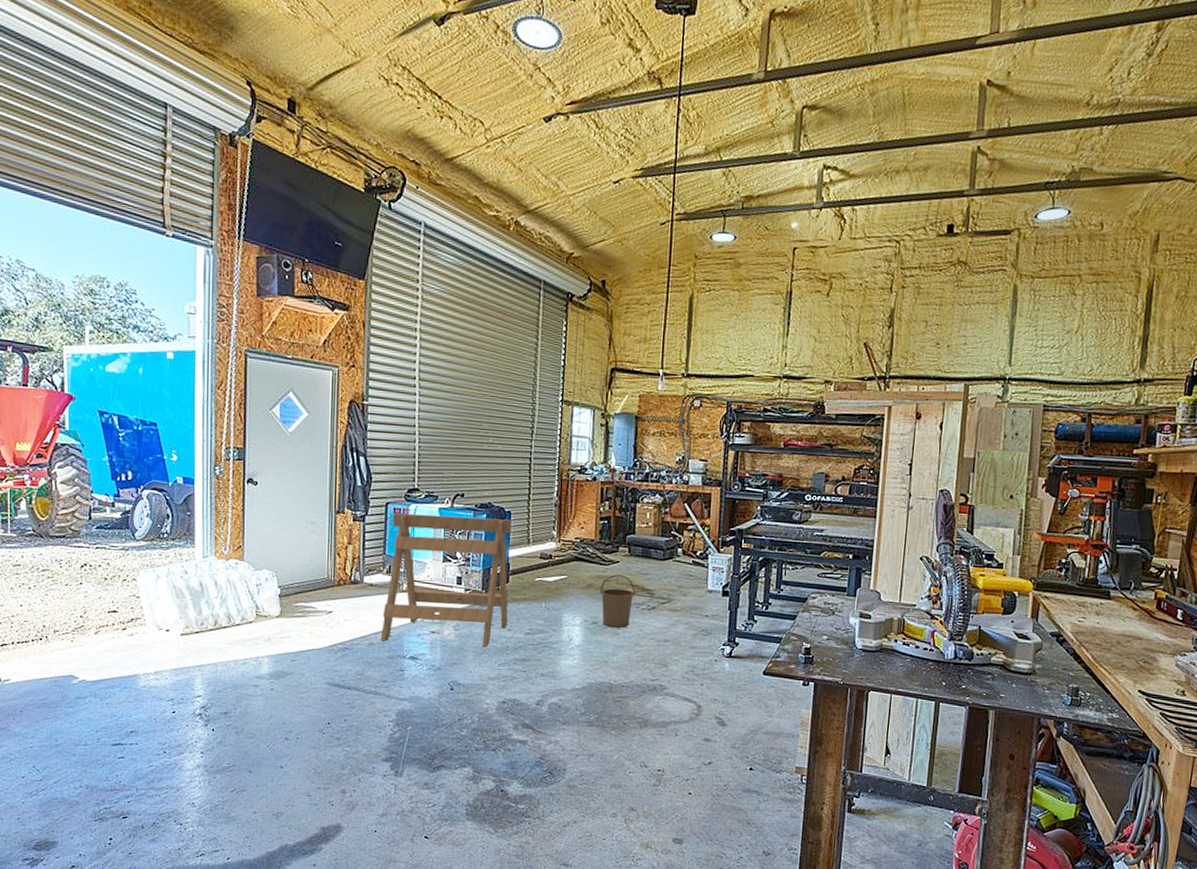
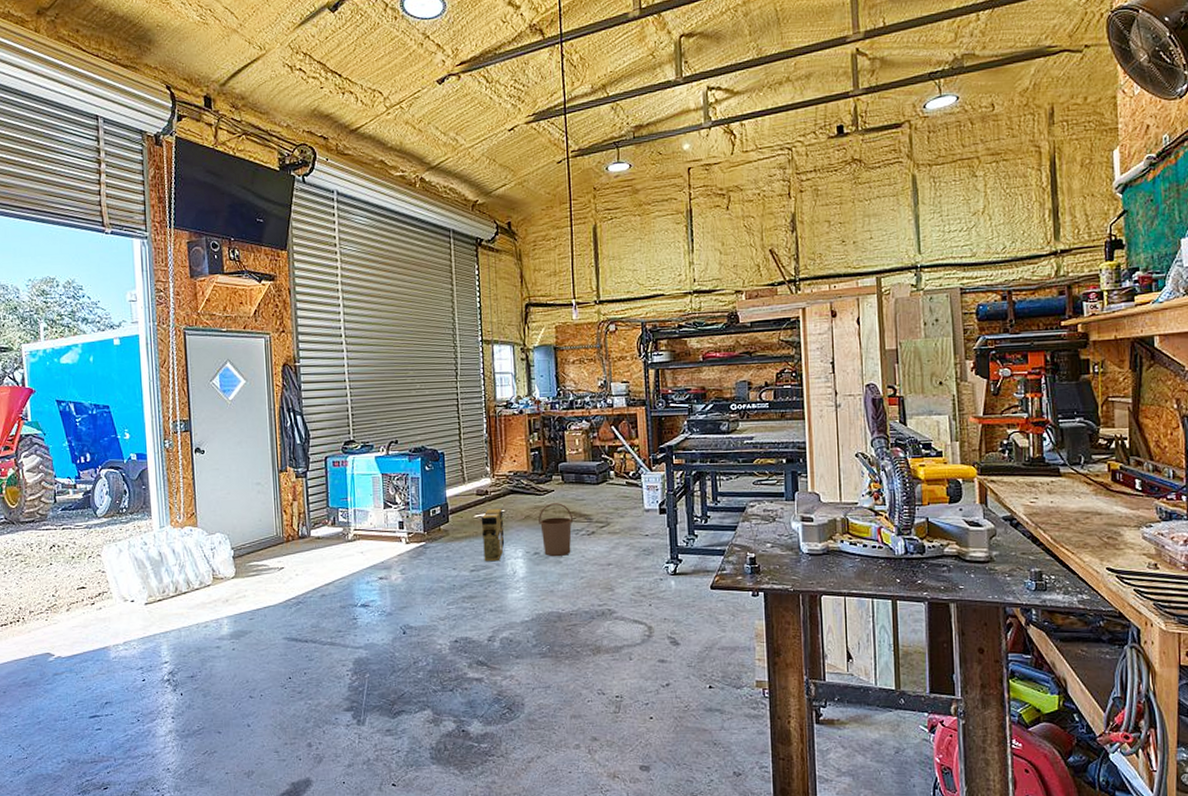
sawhorse: present [380,512,512,647] -> none [331,461,452,592]
tool box: none [541,573,565,626] -> present [481,508,505,561]

